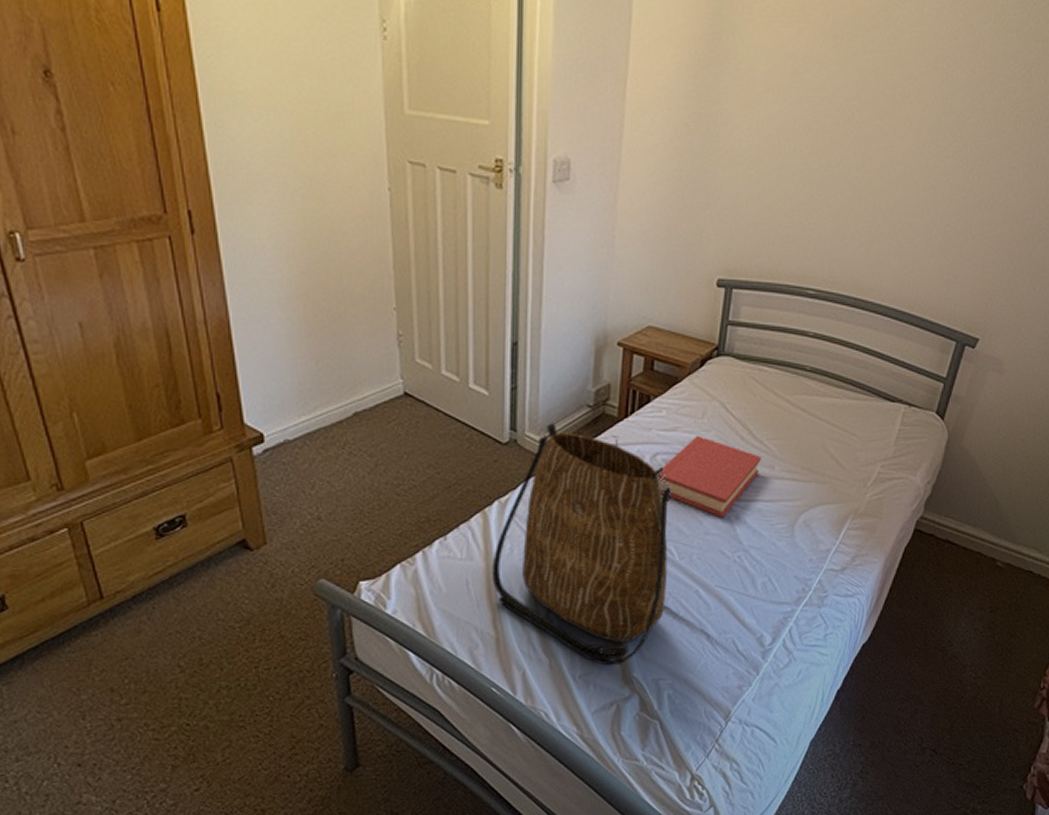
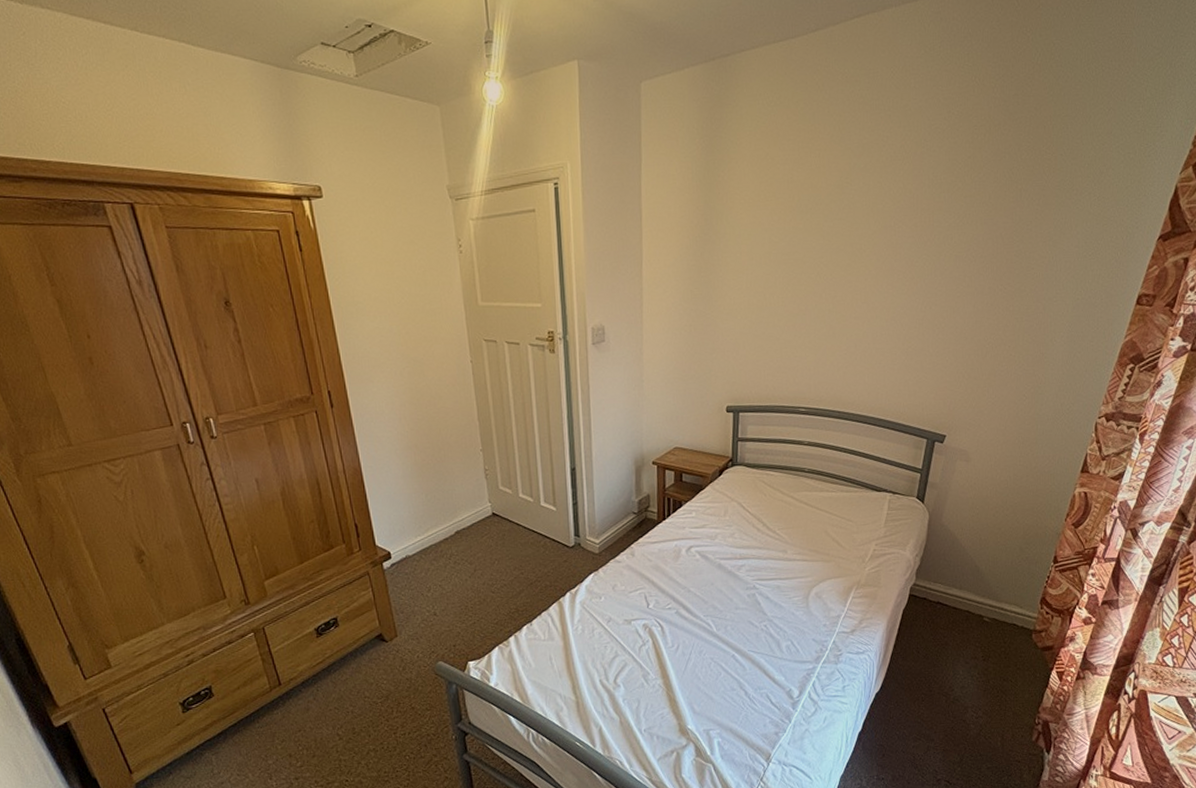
tote bag: present [492,423,672,666] -> none [568,528,709,721]
hardback book: present [657,435,762,518] -> none [693,529,776,595]

